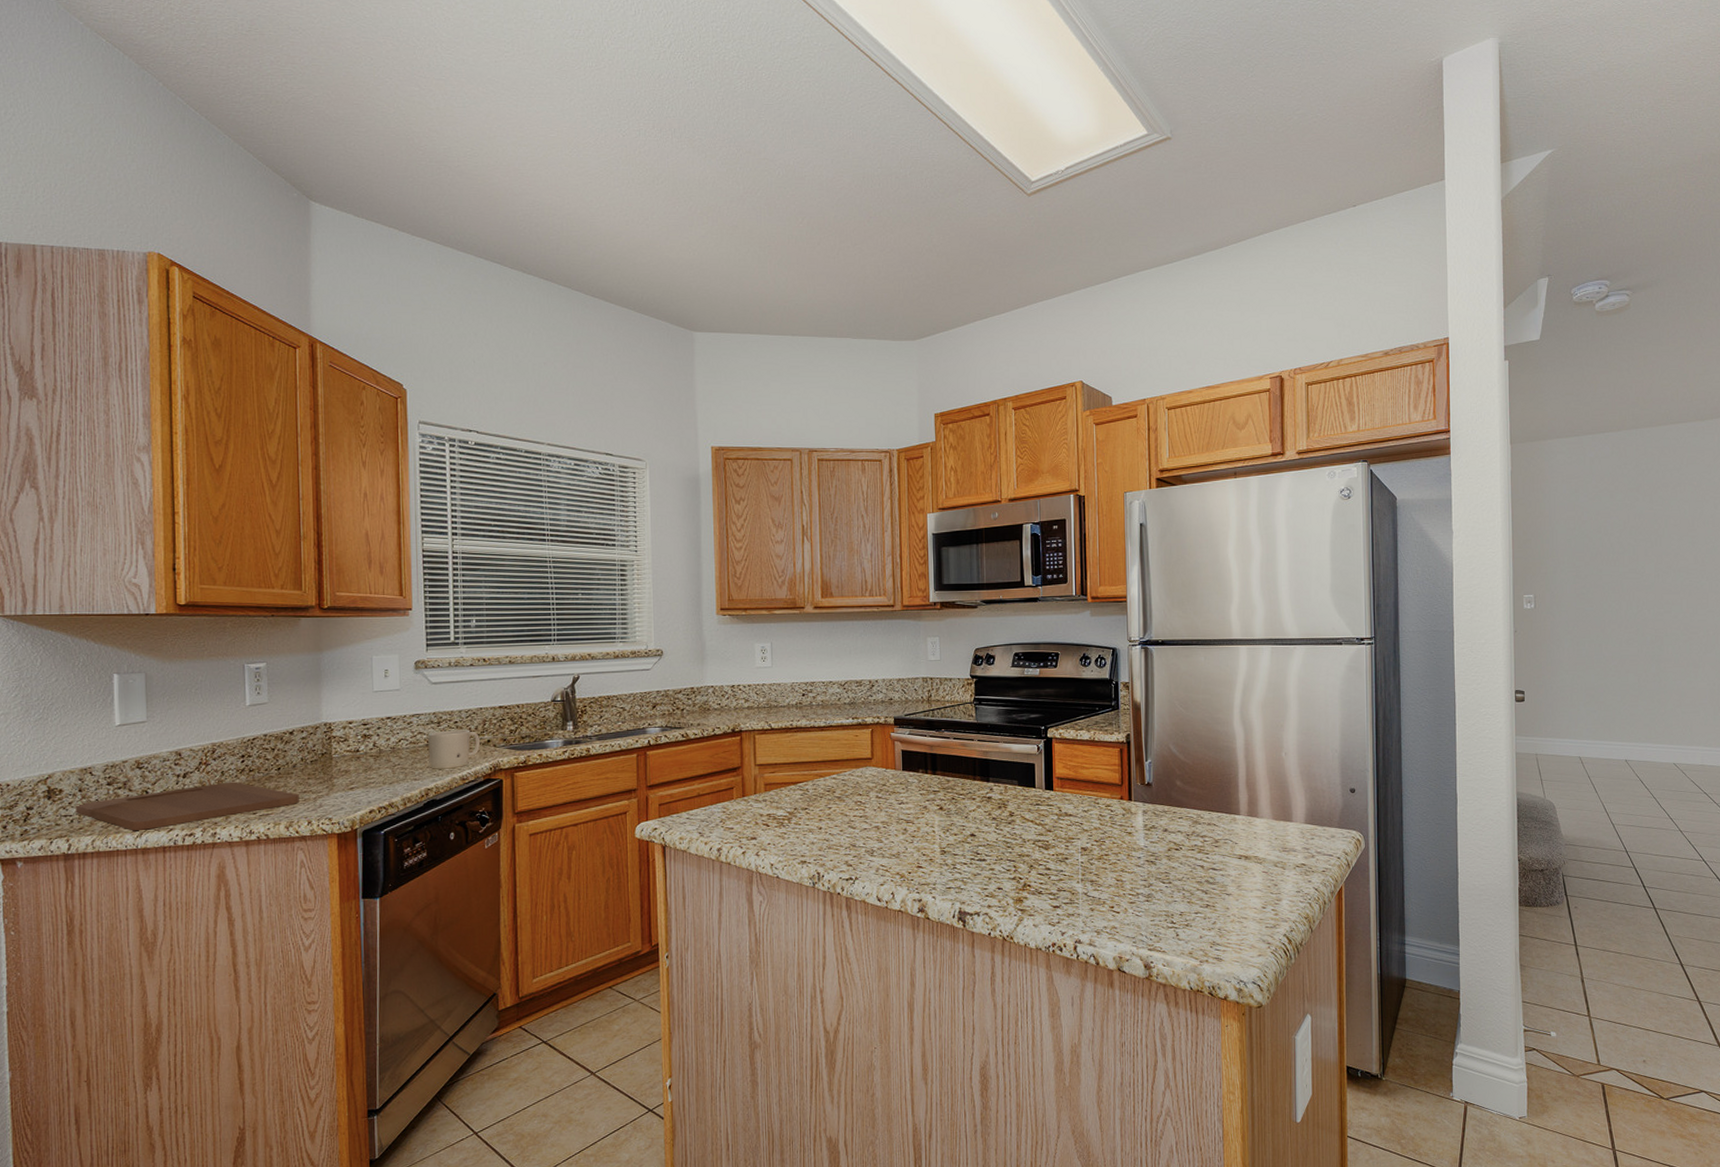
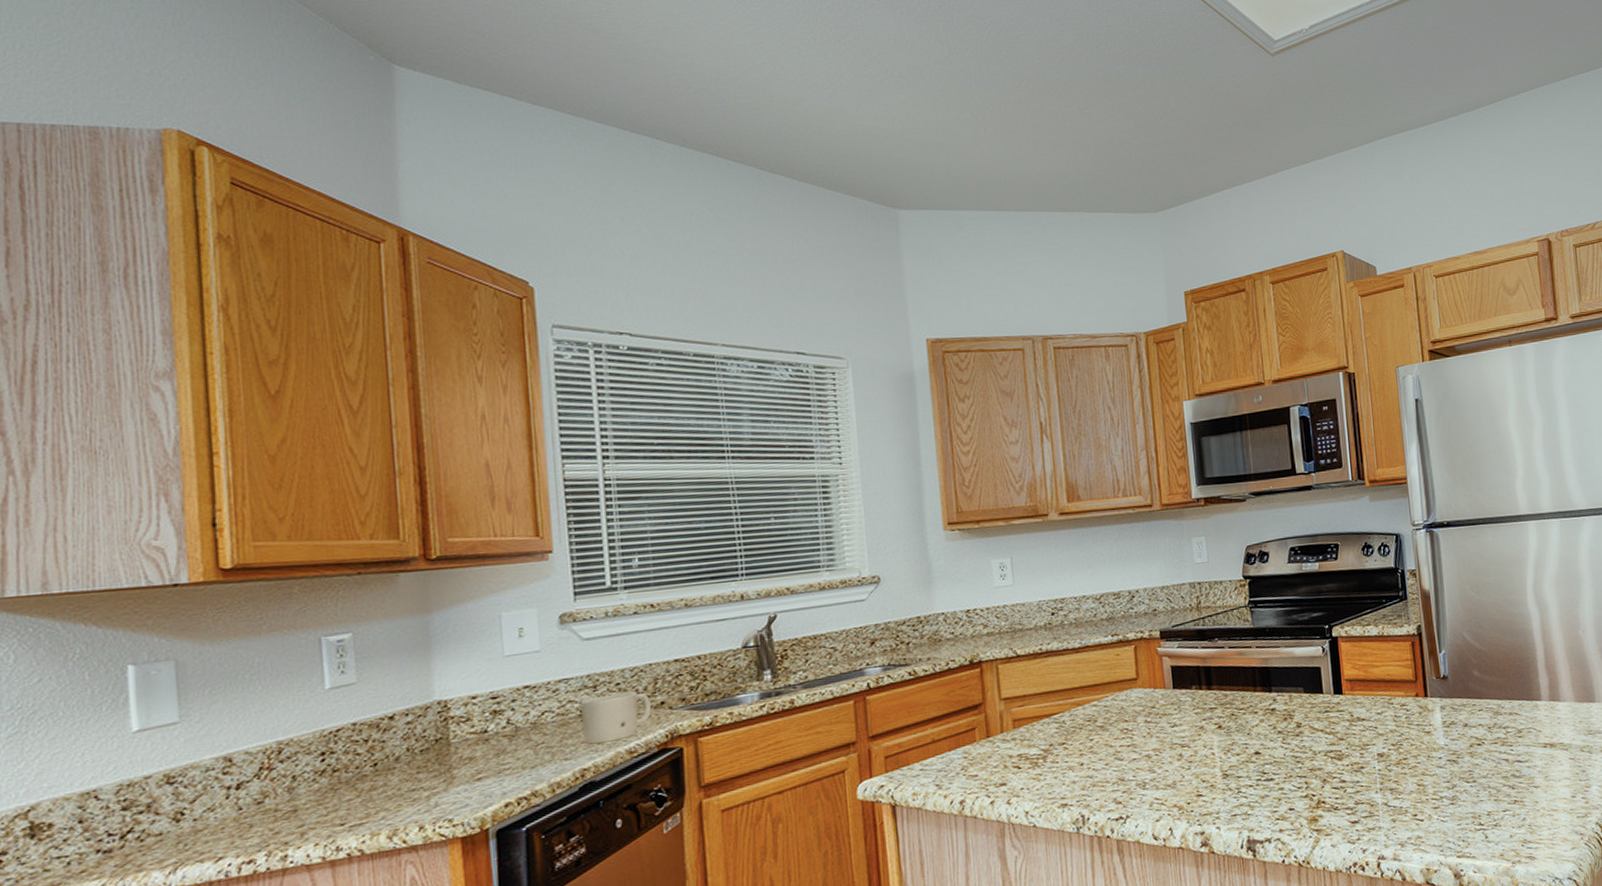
cutting board: present [75,781,299,831] -> none [73,787,406,867]

